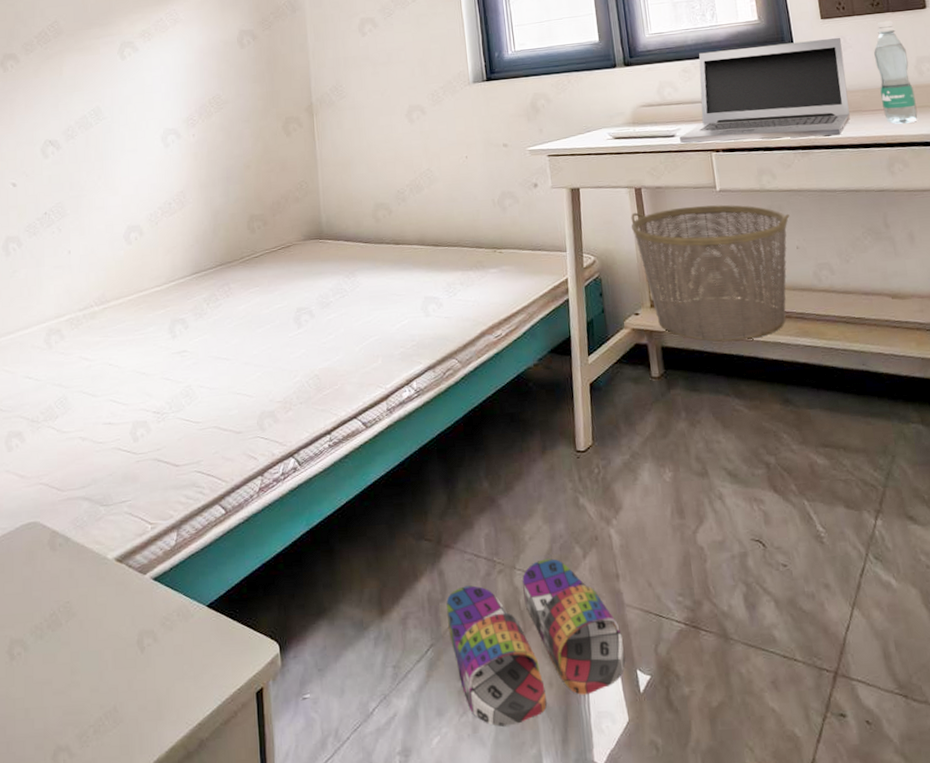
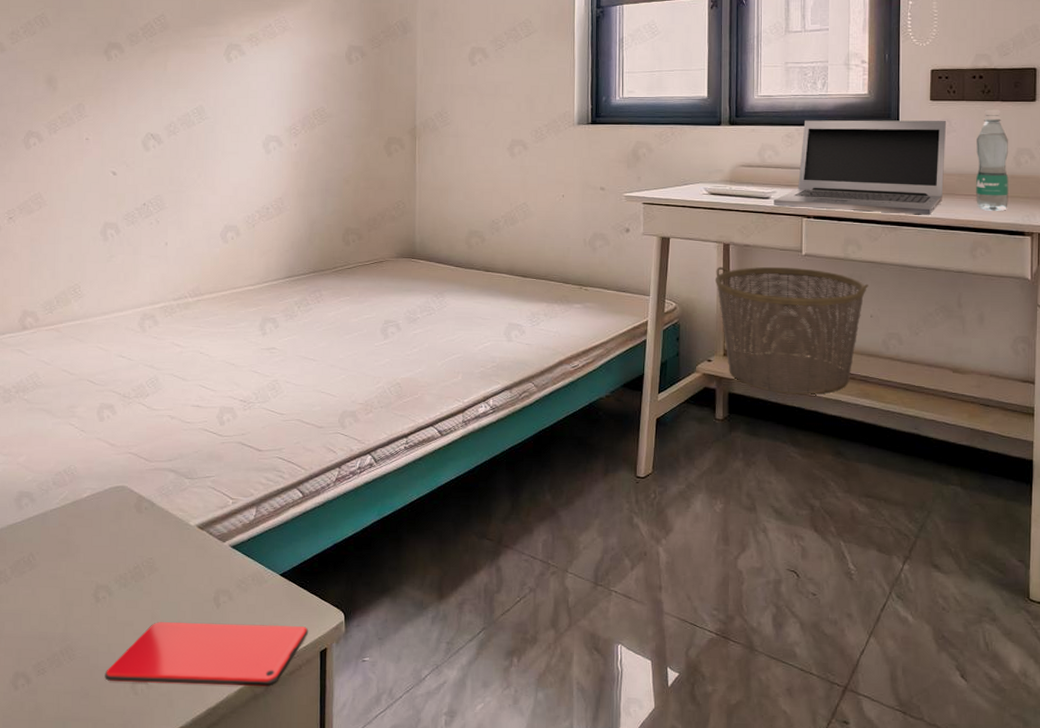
phone: none [23,664,242,754] -> present [104,622,309,687]
slippers: present [446,558,625,727] -> none [501,567,658,702]

